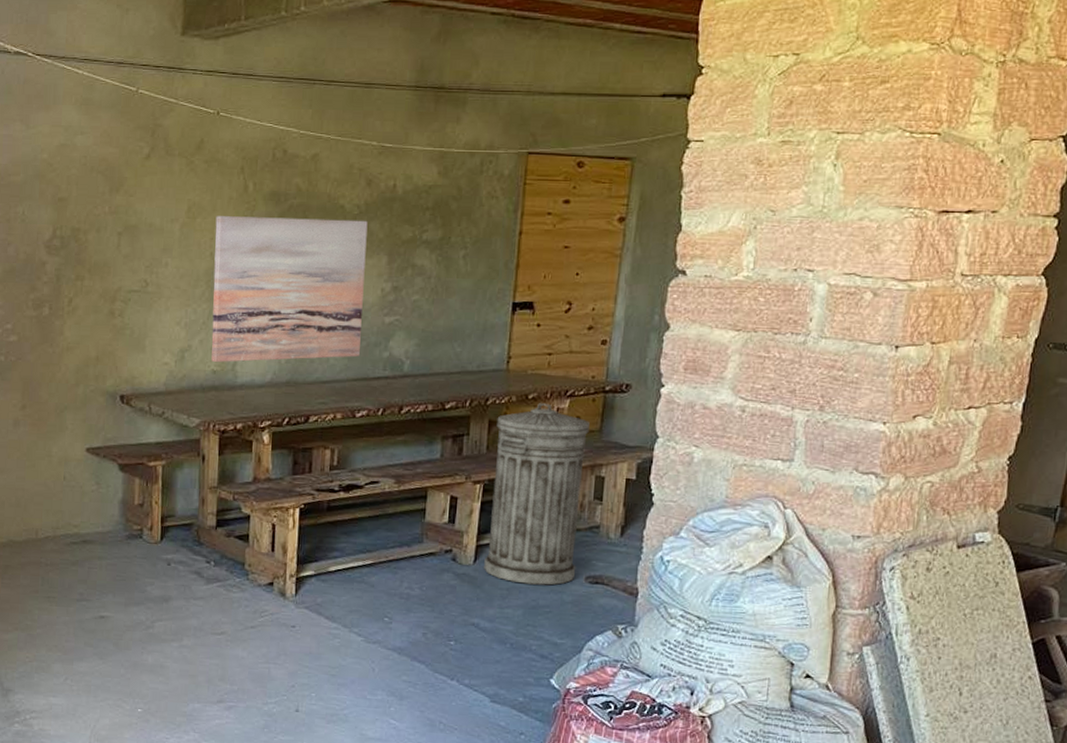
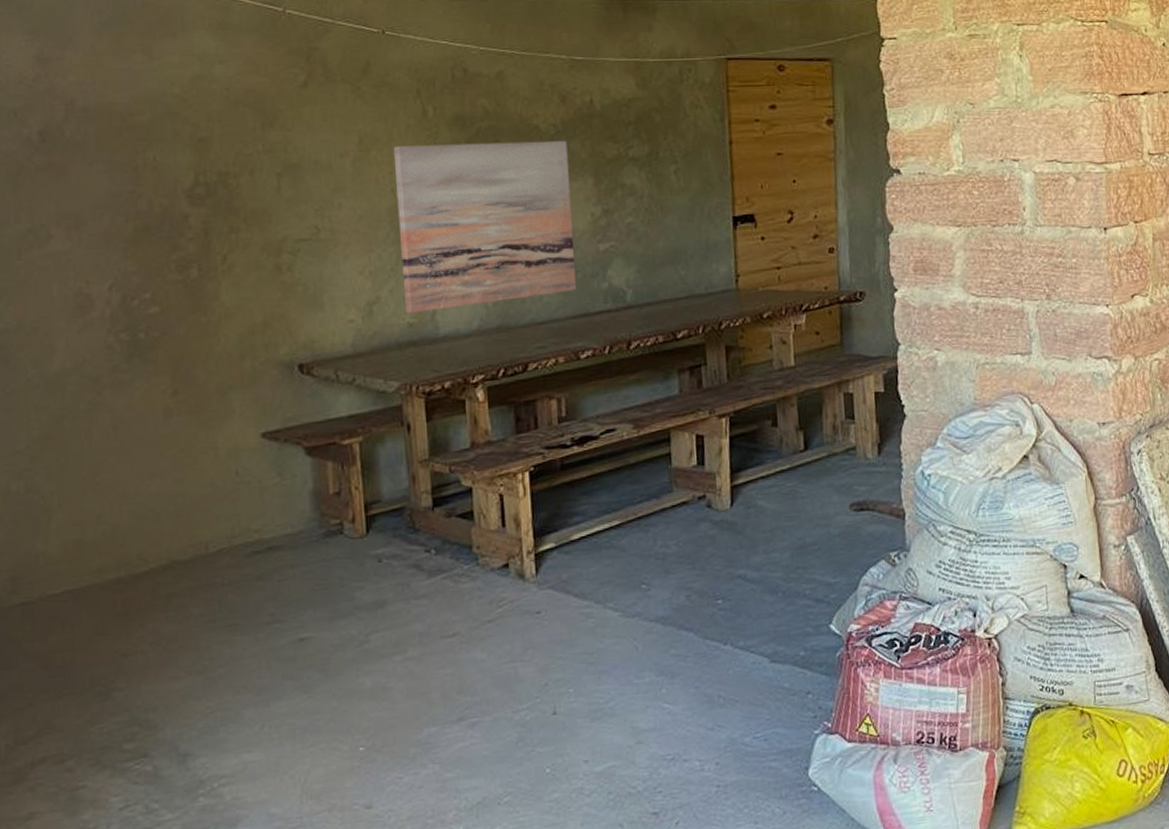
trash can: present [484,403,590,585] -> none [733,321,839,522]

